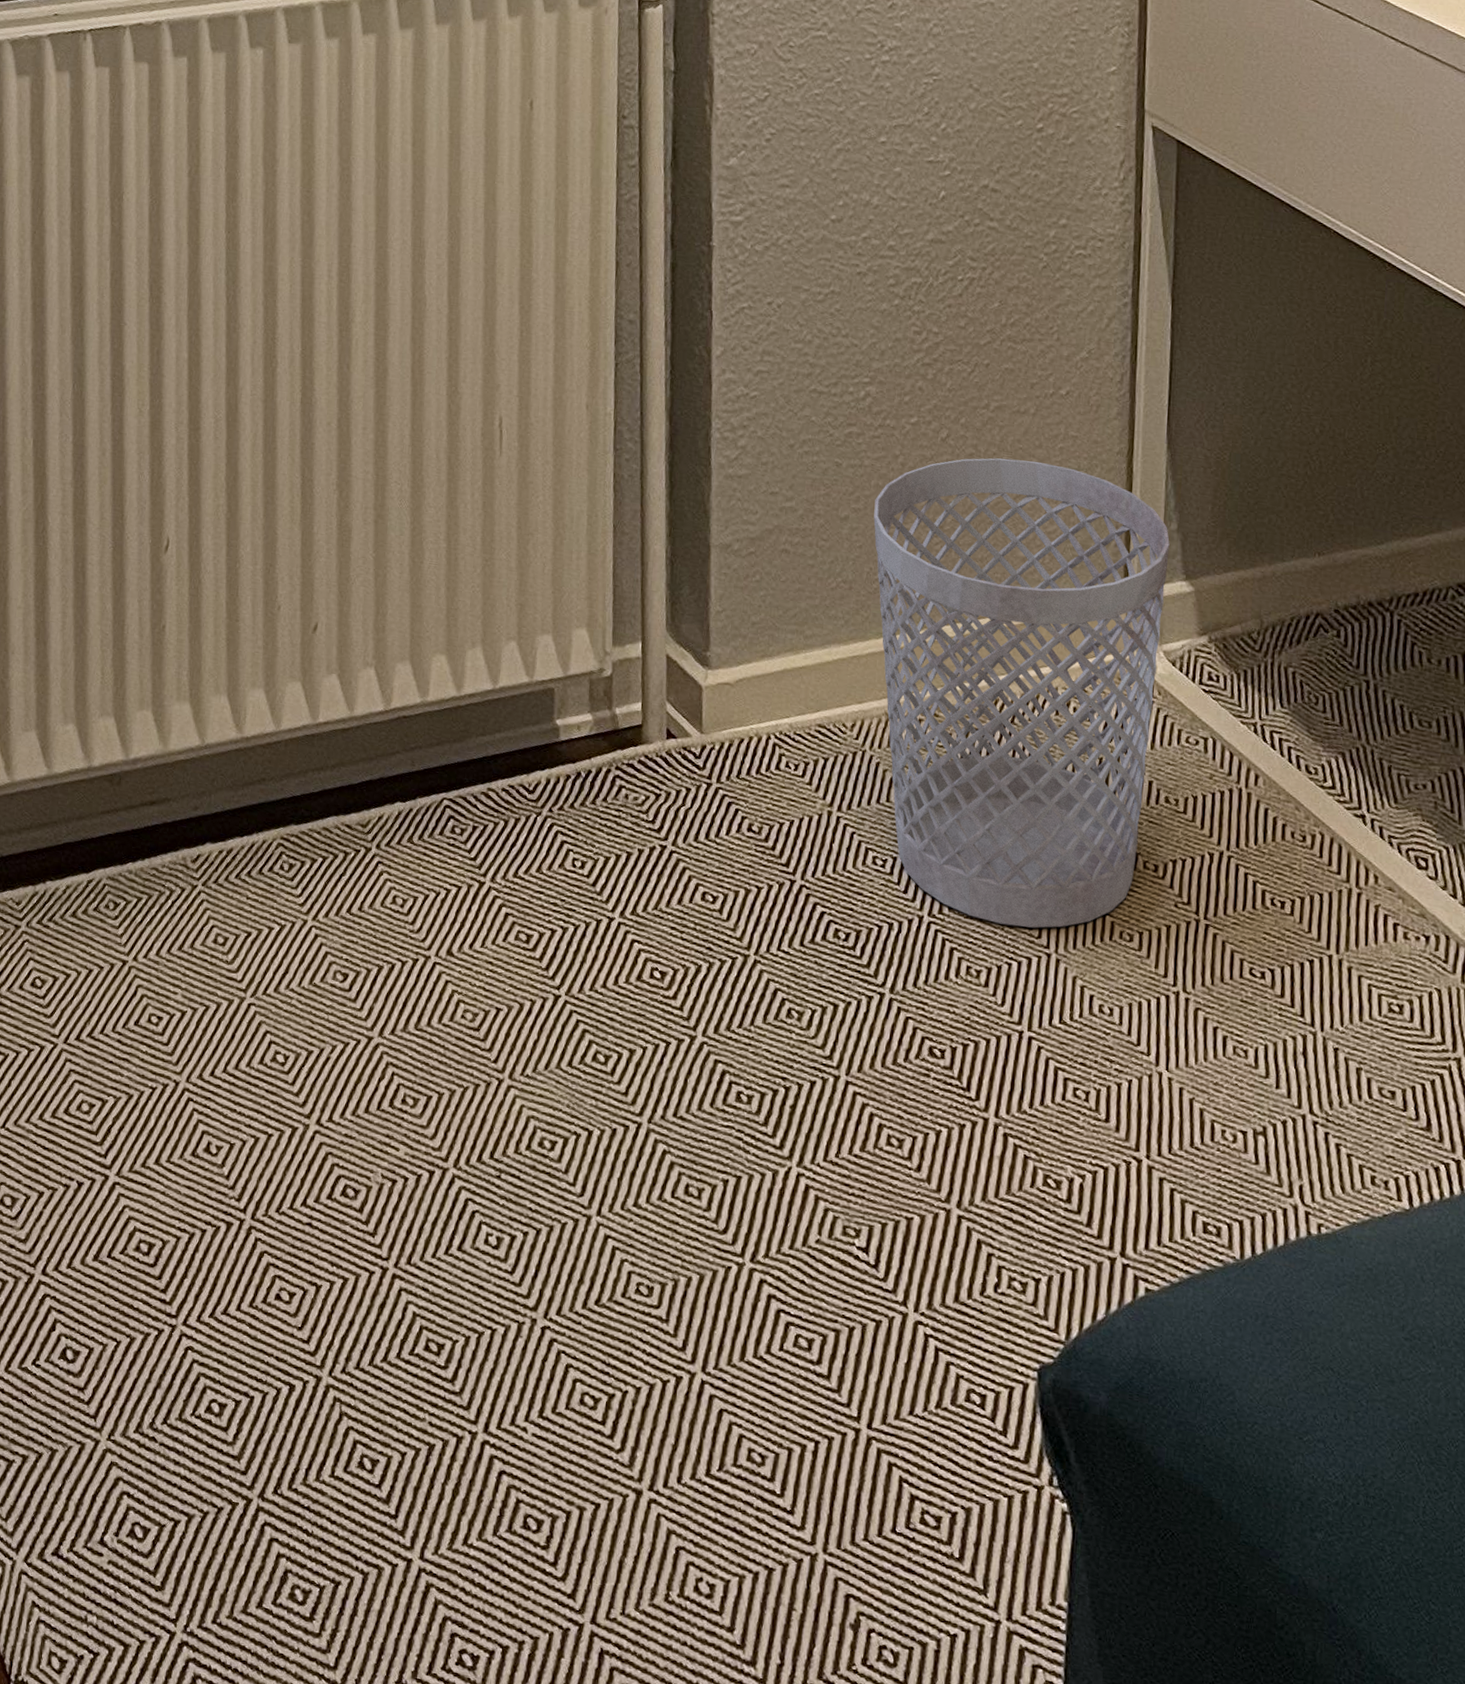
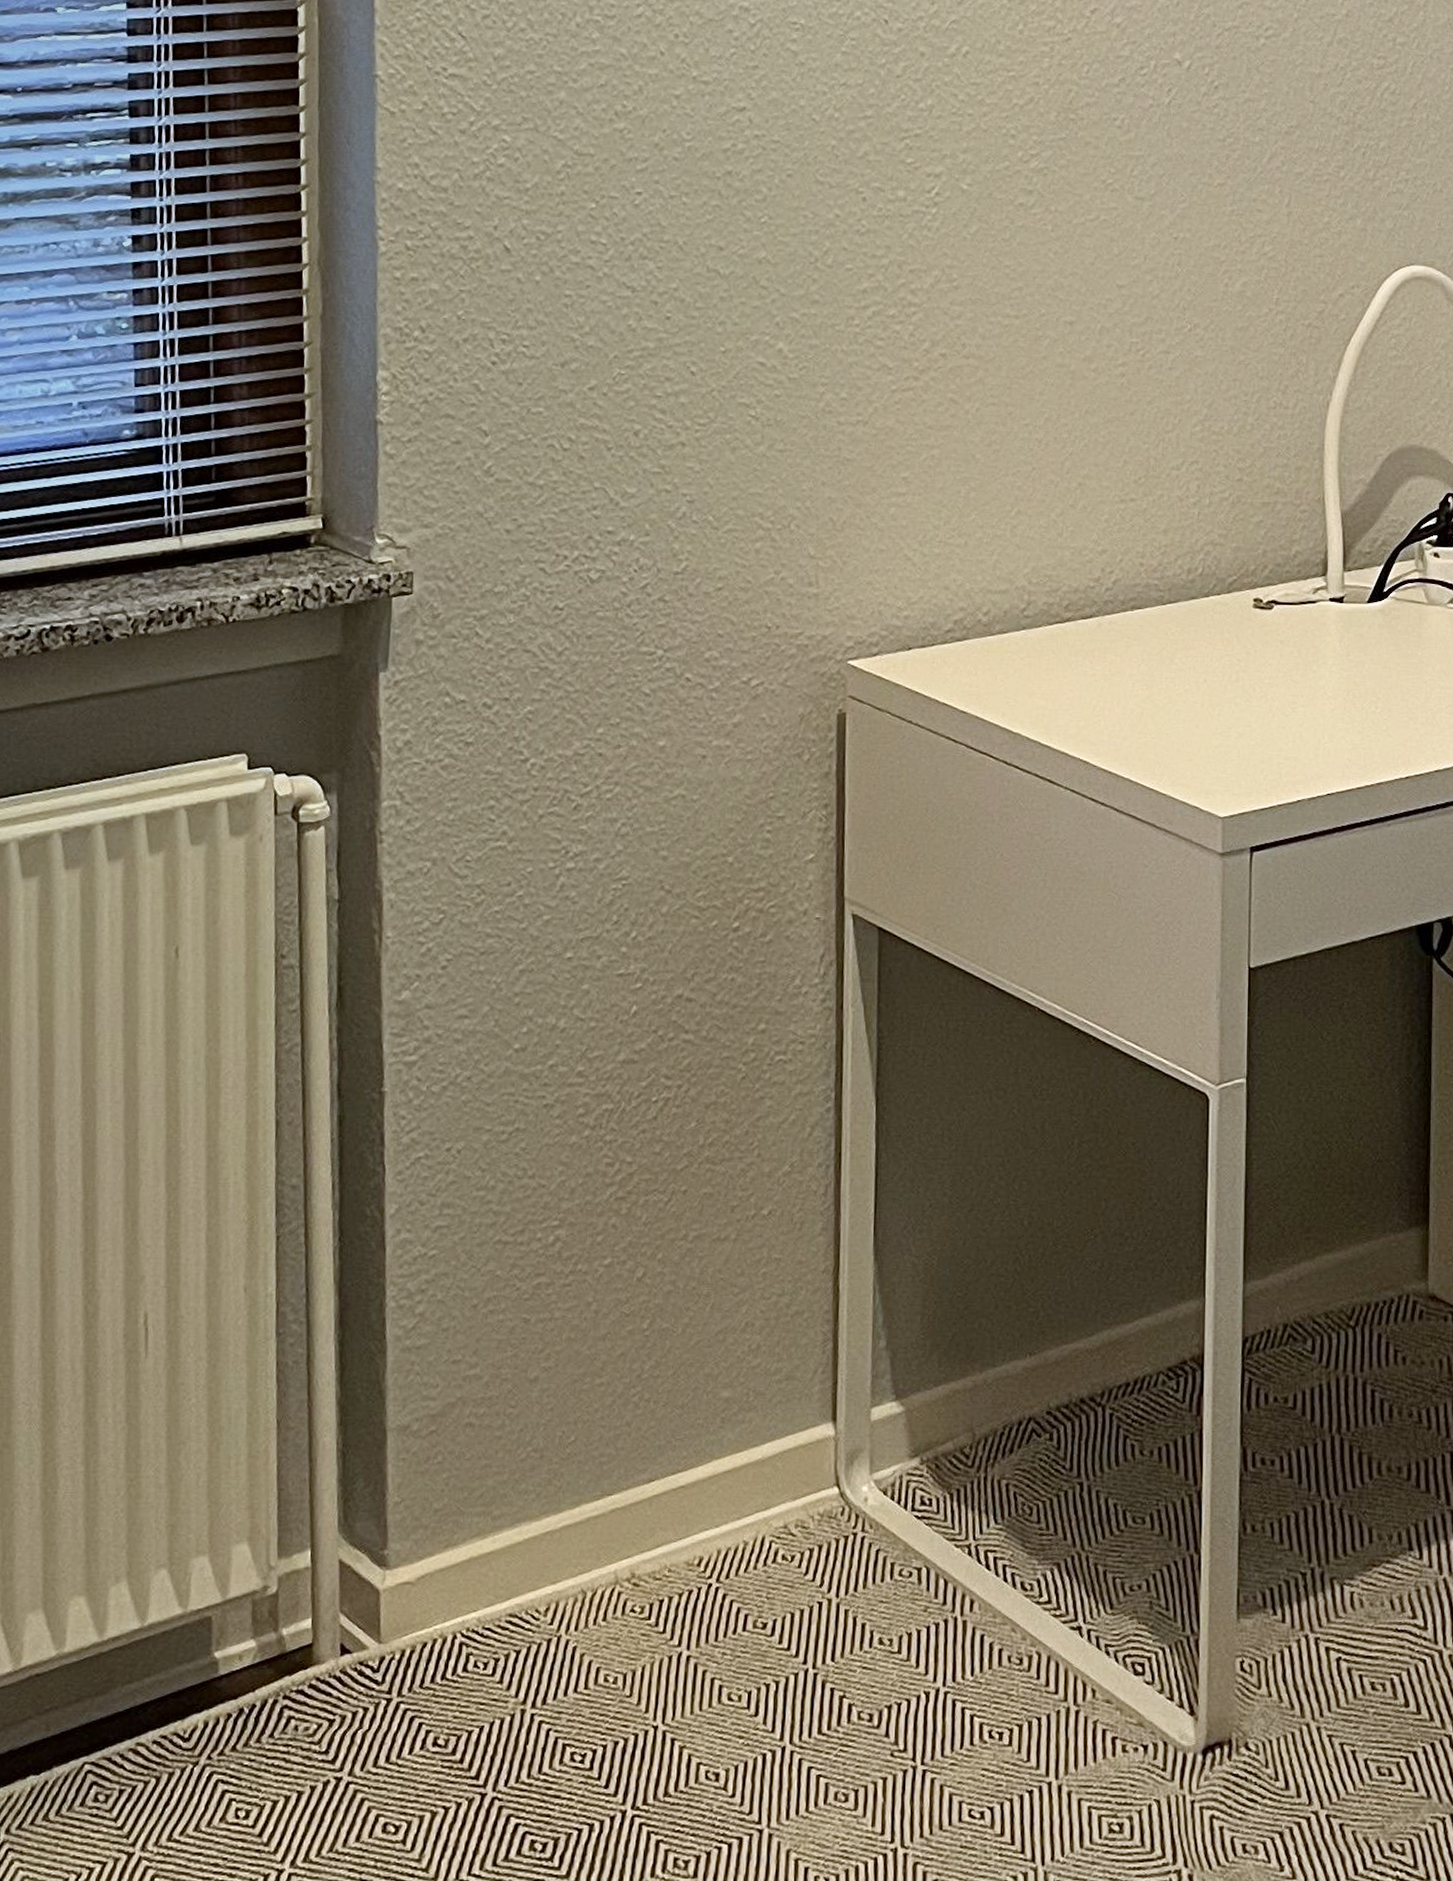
wastebasket: present [873,458,1170,928] -> none [566,1291,879,1805]

